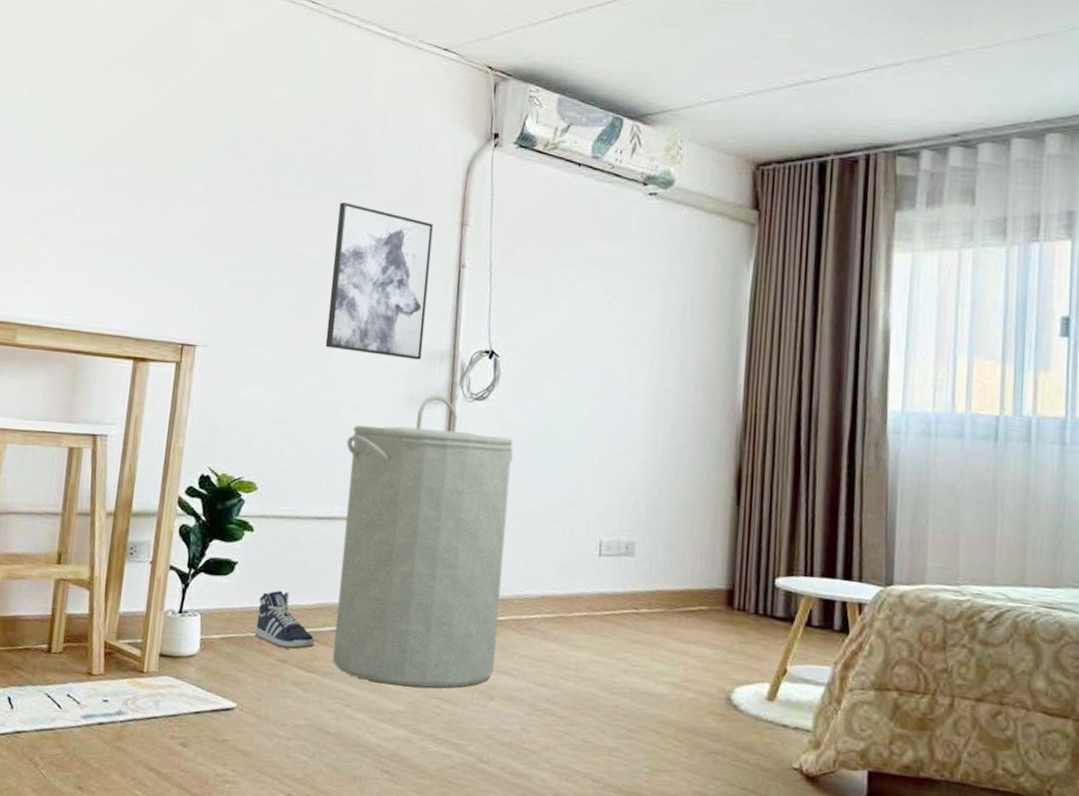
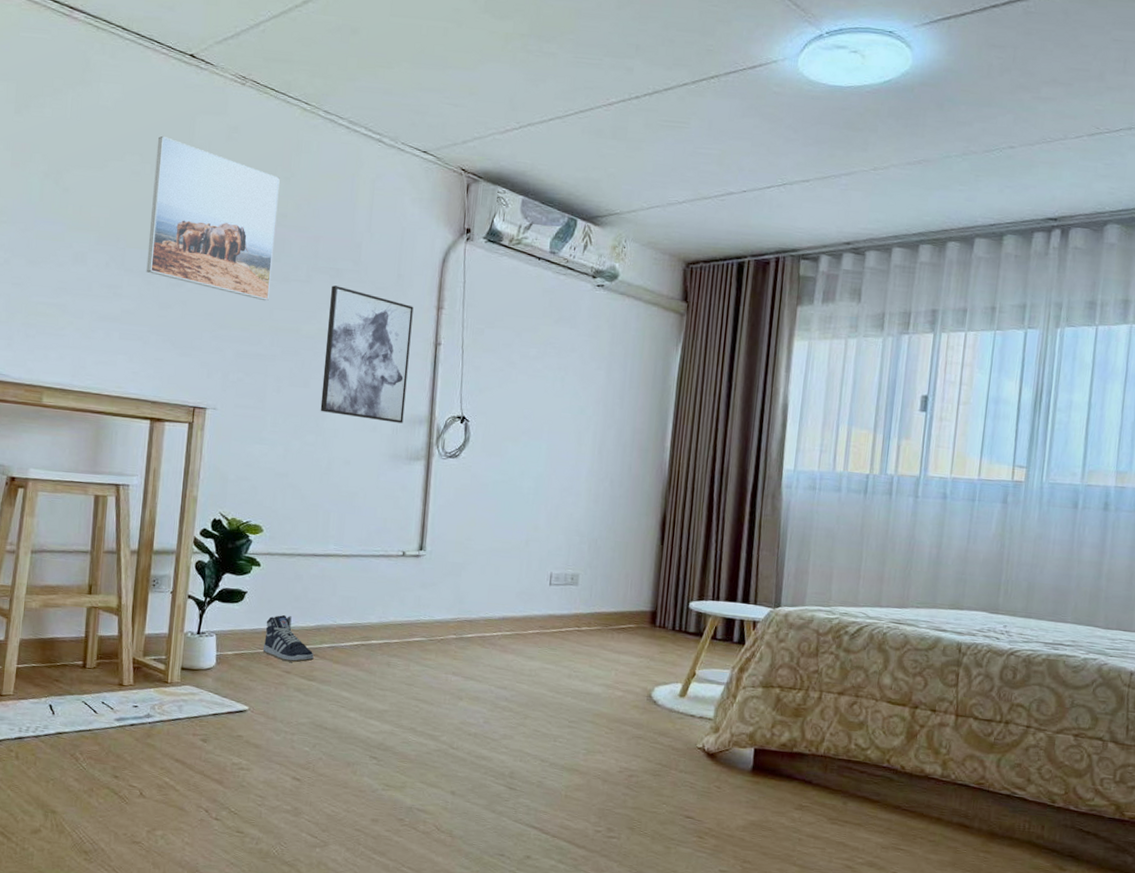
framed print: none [134,44,283,222] -> present [146,135,280,301]
laundry hamper: present [332,395,513,688] -> none [329,453,480,692]

